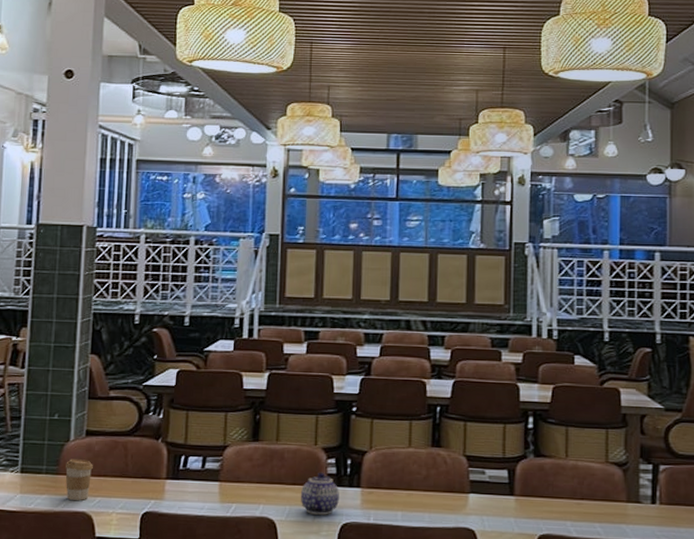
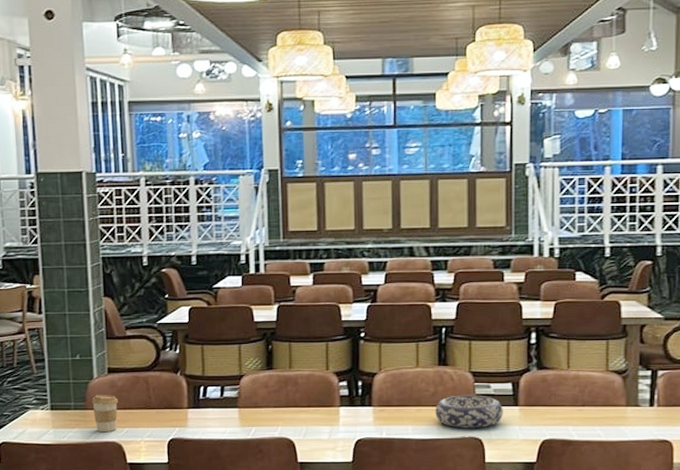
teapot: present [300,472,339,515] -> none [315,394,352,433]
decorative bowl: none [427,480,498,518] -> present [435,395,503,428]

